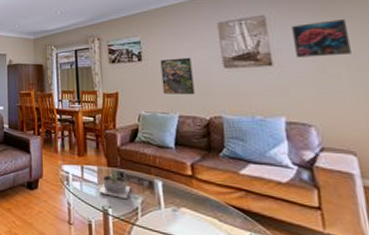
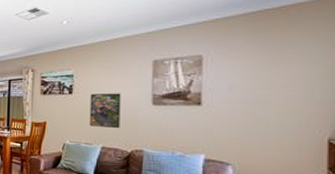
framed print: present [291,19,352,58] -> none [227,63,287,100]

